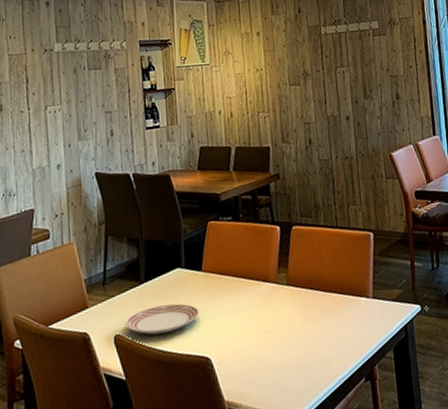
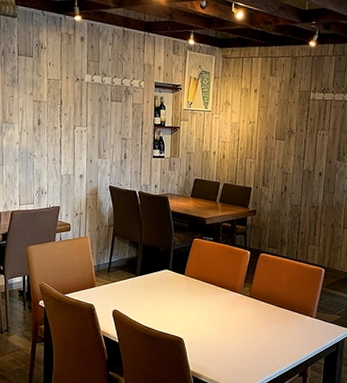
dinner plate: present [125,303,200,335] -> none [122,294,179,315]

